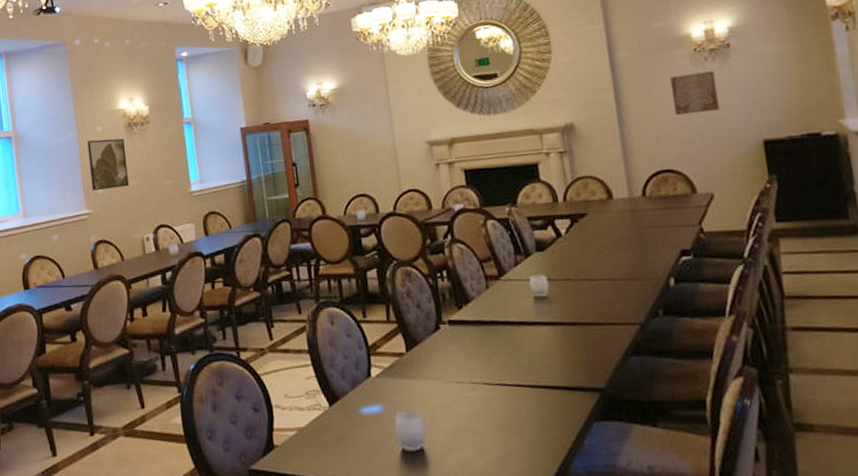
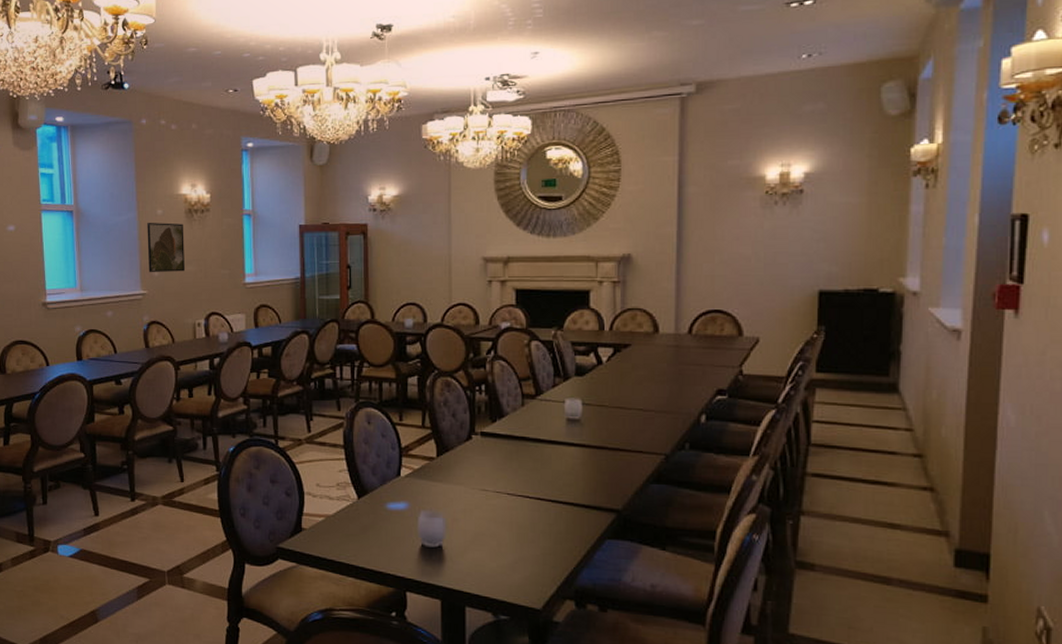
wall art: present [670,71,720,116] -> none [735,216,783,258]

